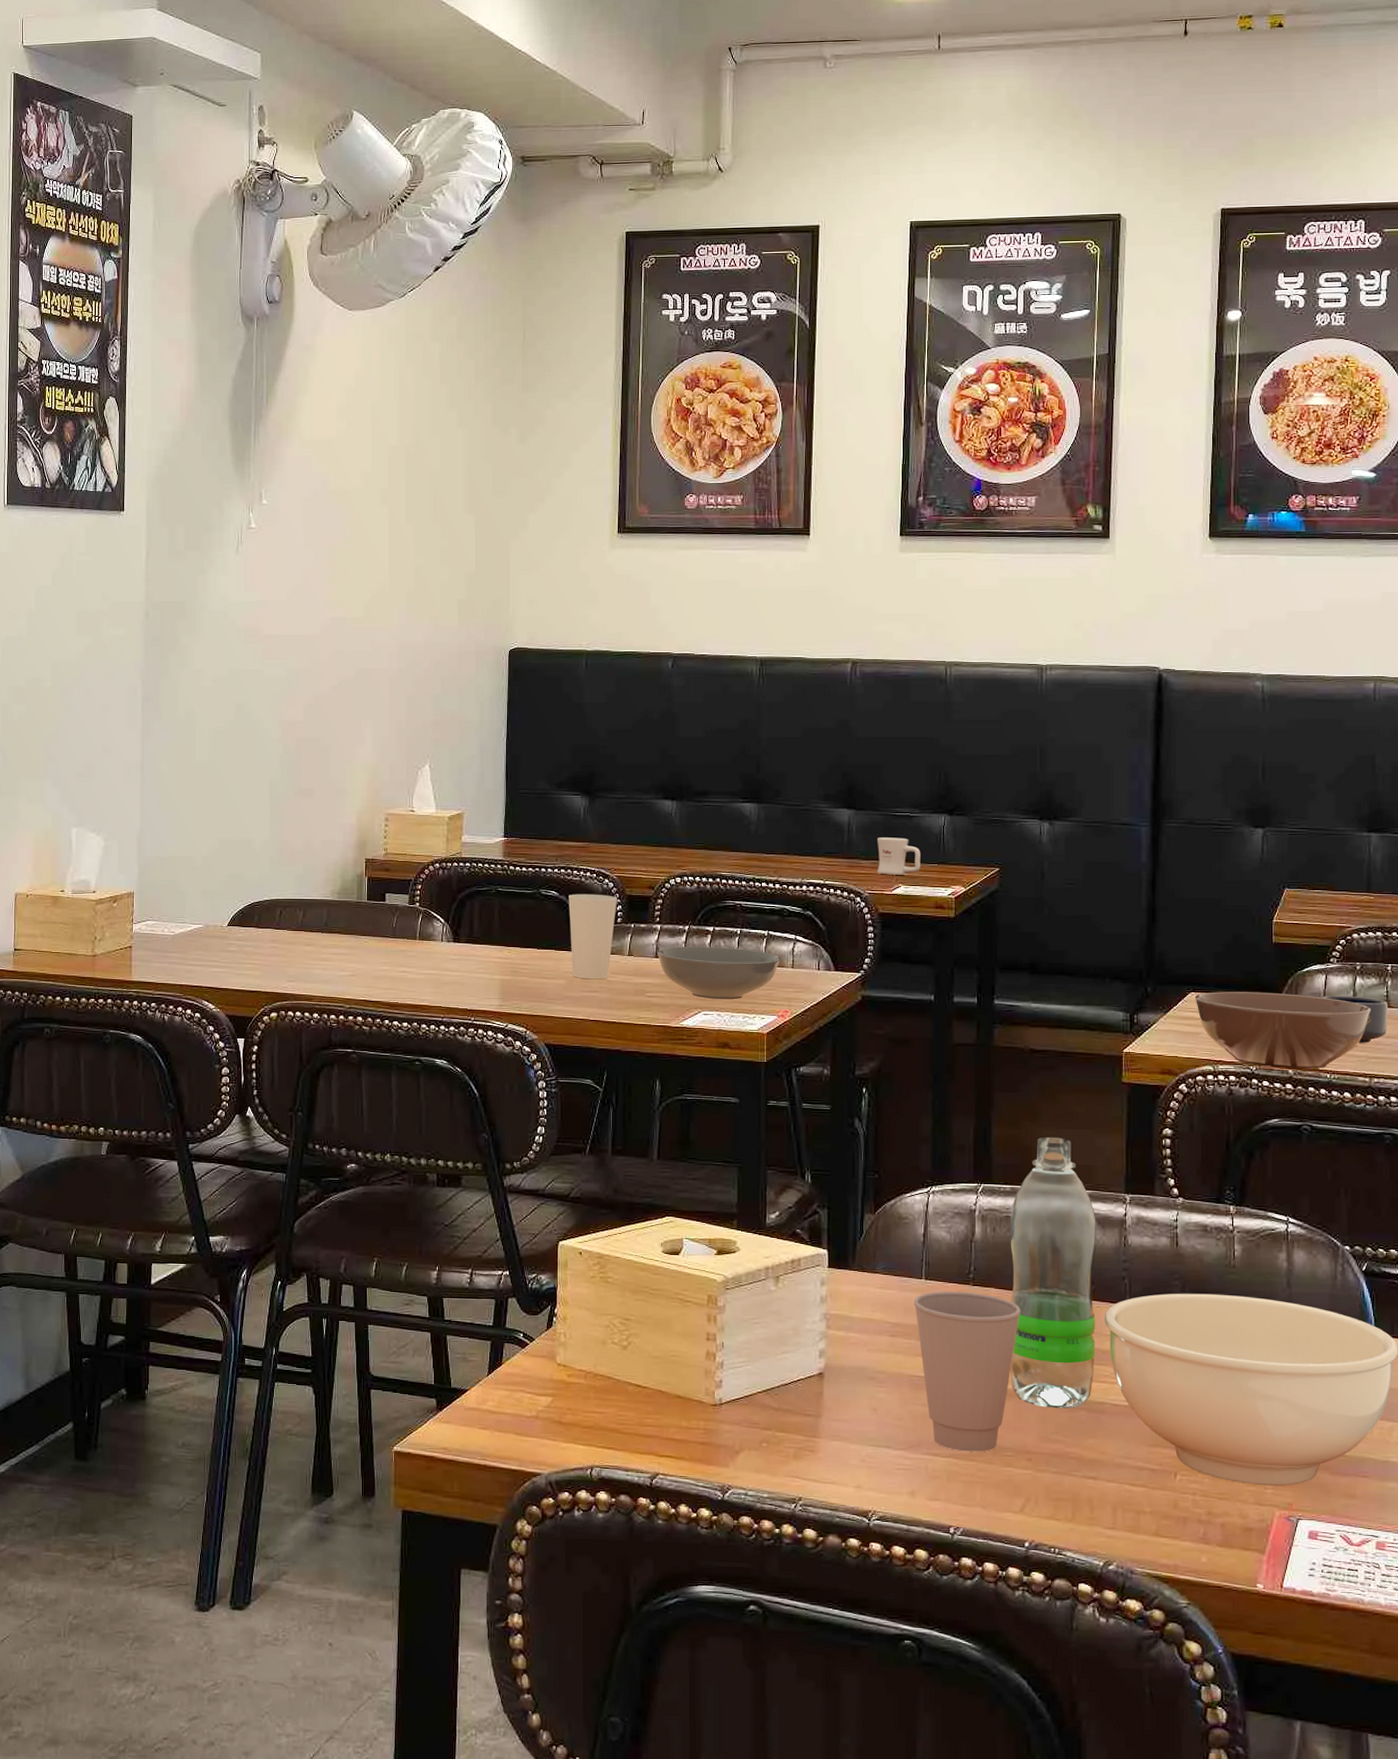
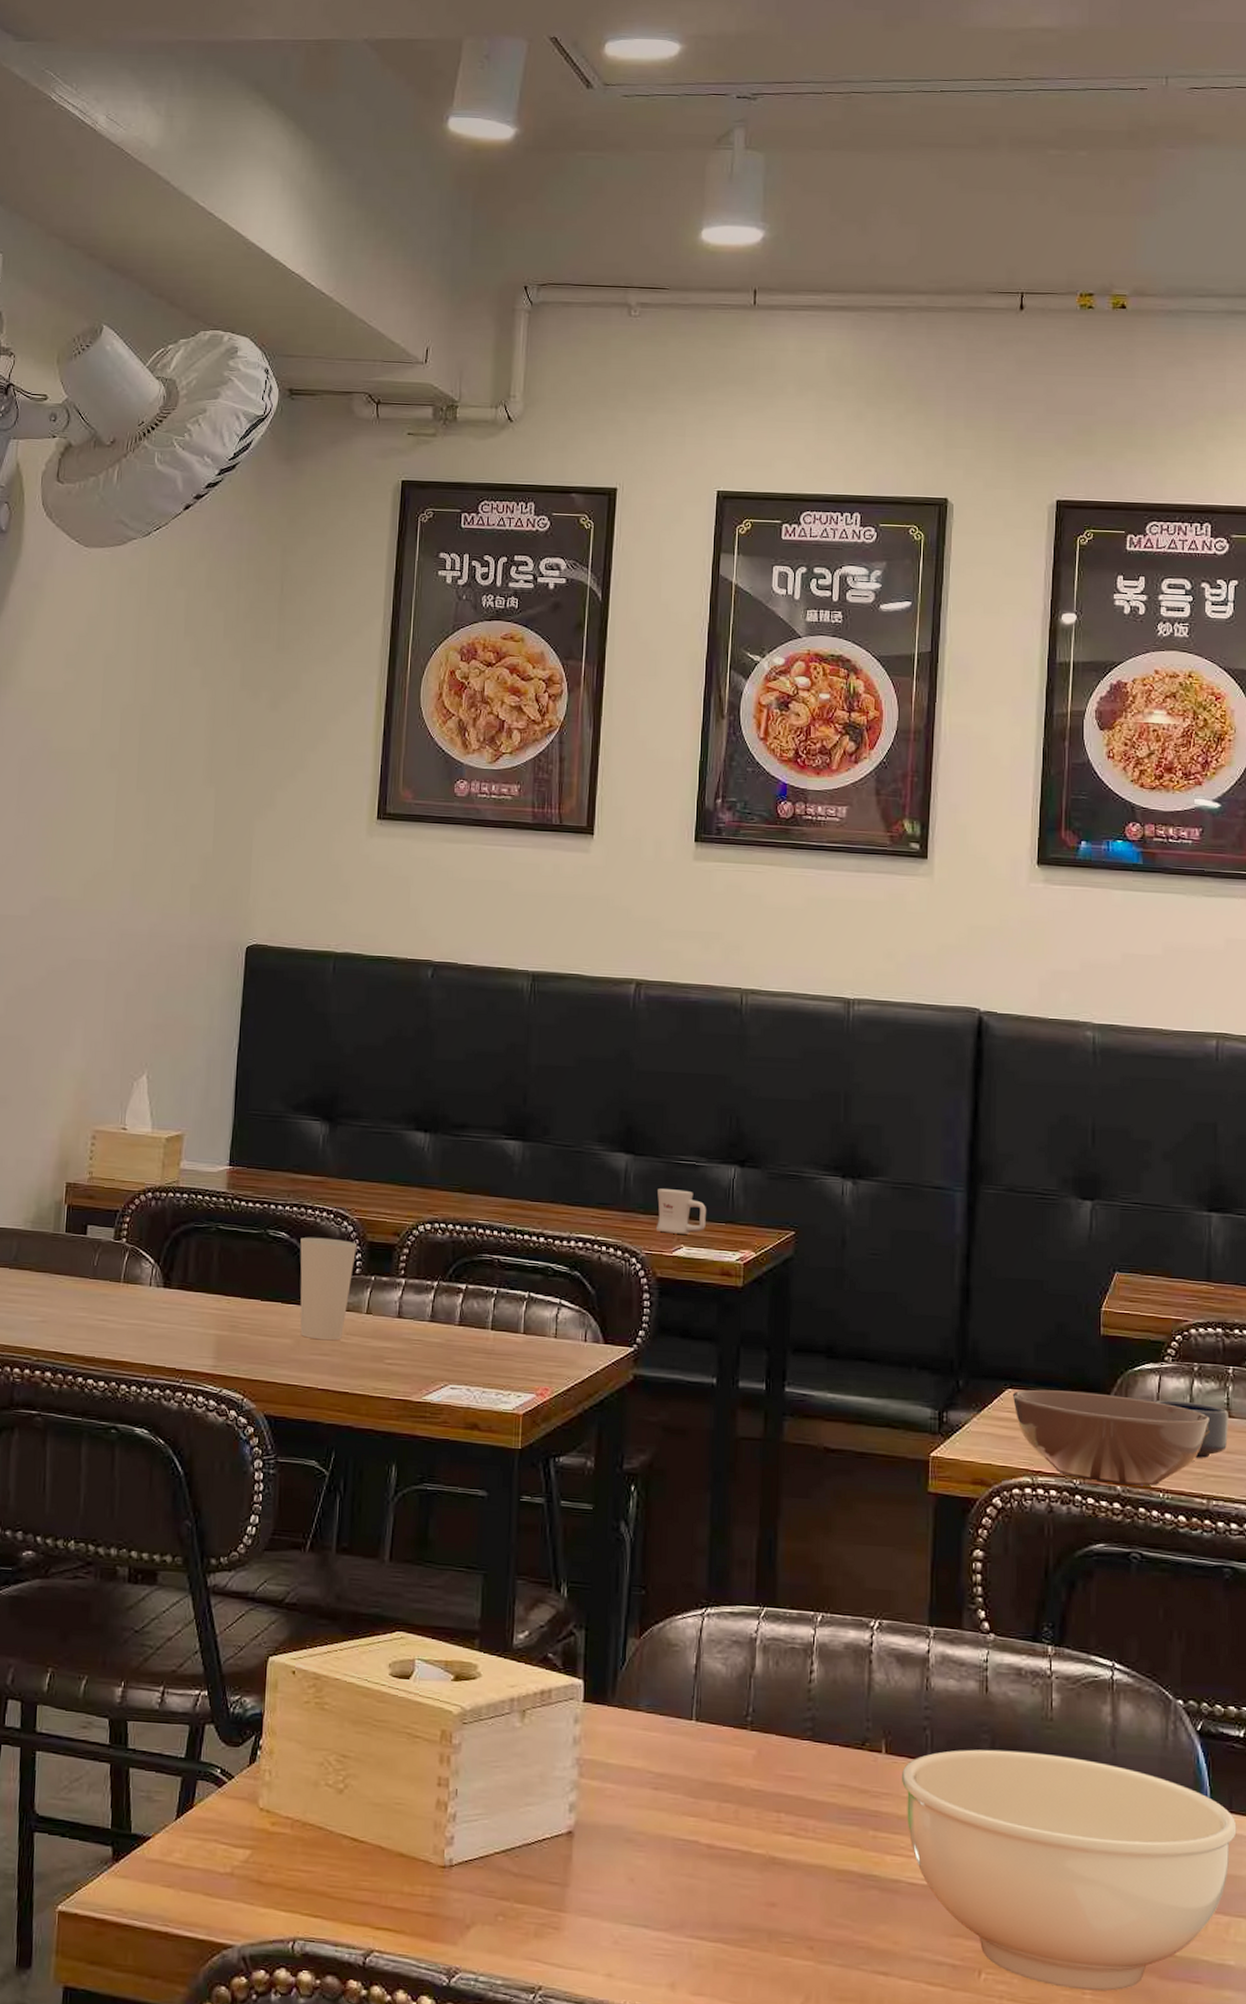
bowl: present [657,946,780,1000] -> none [399,1305,542,1372]
cup: present [913,1291,1021,1452] -> none [681,1736,805,1937]
bottle: present [1010,1137,1096,1408] -> none [790,1553,895,1886]

